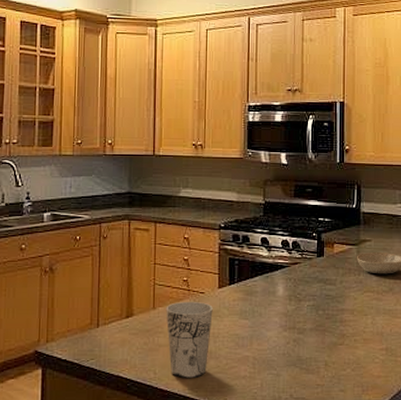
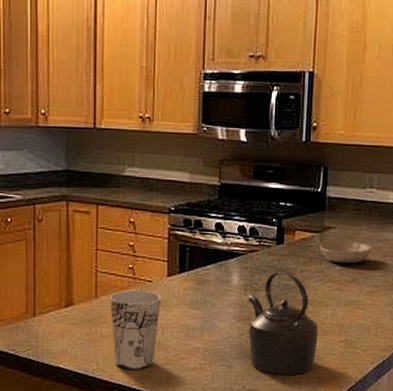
kettle: none [293,282,360,383] -> present [248,271,318,375]

